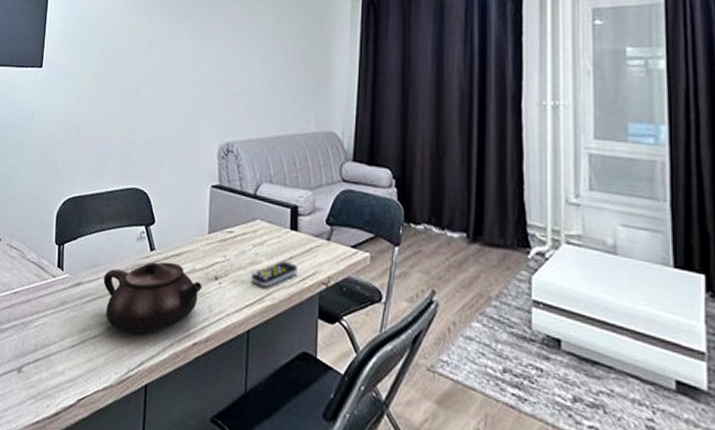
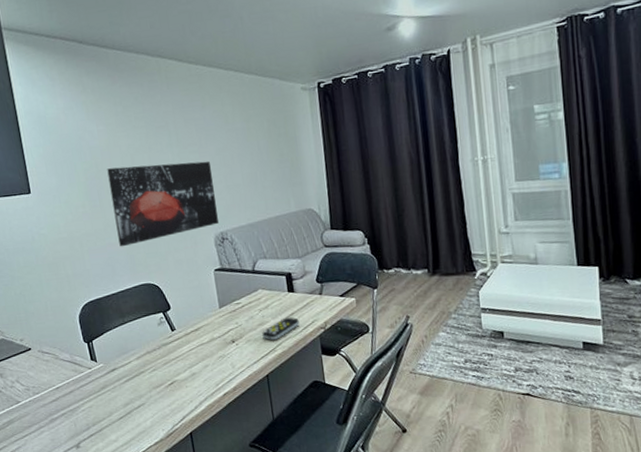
teapot: present [103,262,202,334] -> none [135,336,223,398]
wall art: none [116,53,230,142] -> present [107,161,219,247]

